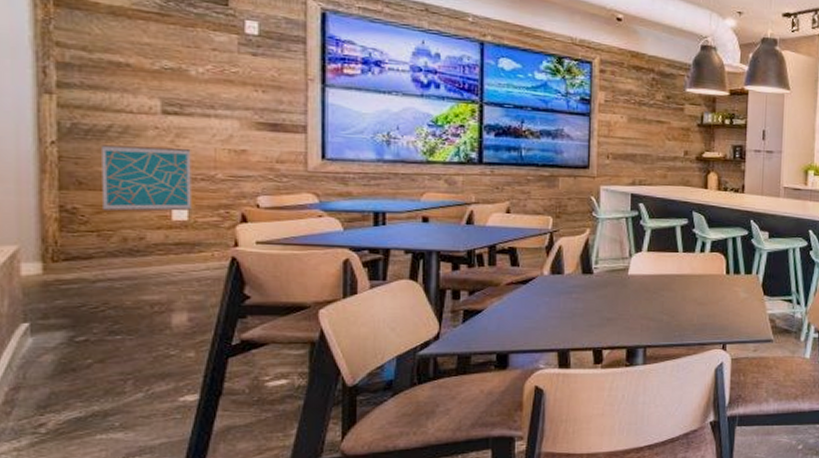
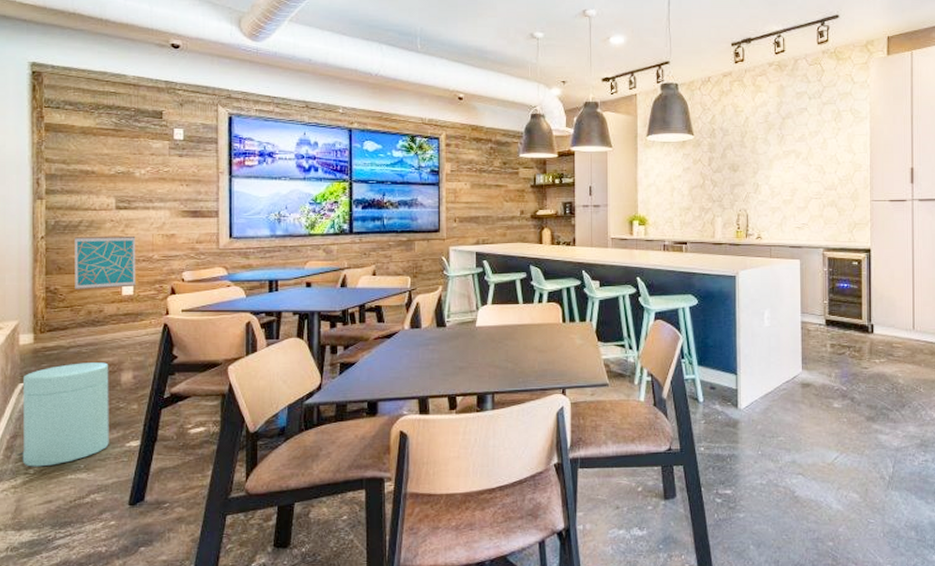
trash can: none [19,300,155,425] -> present [16,362,109,467]

